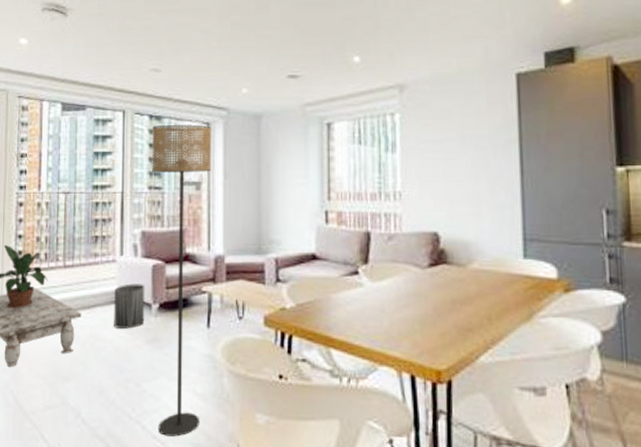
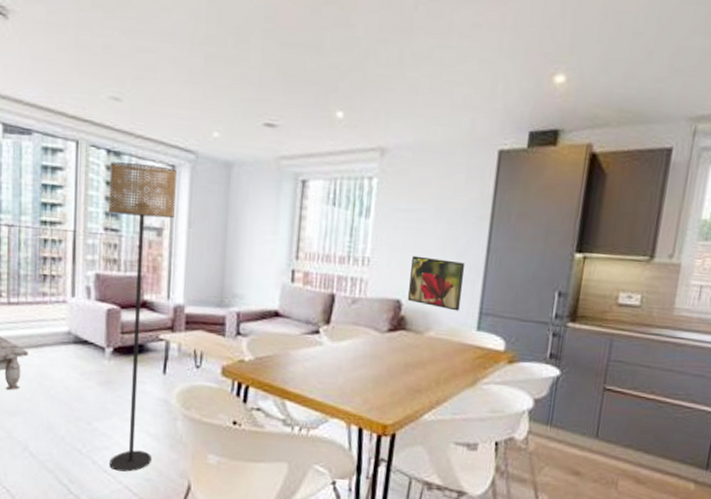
trash can: present [114,283,145,329] -> none [64,326,99,370]
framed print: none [444,185,502,239] -> present [408,255,466,311]

